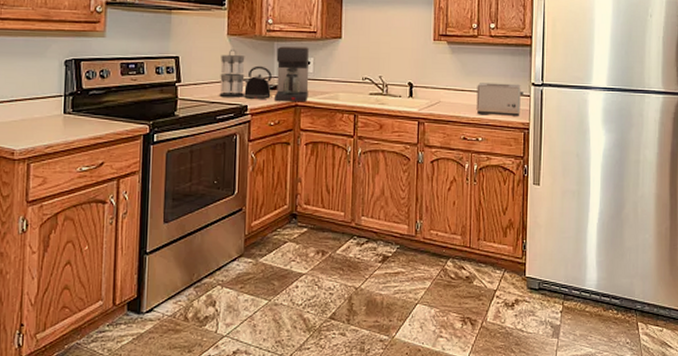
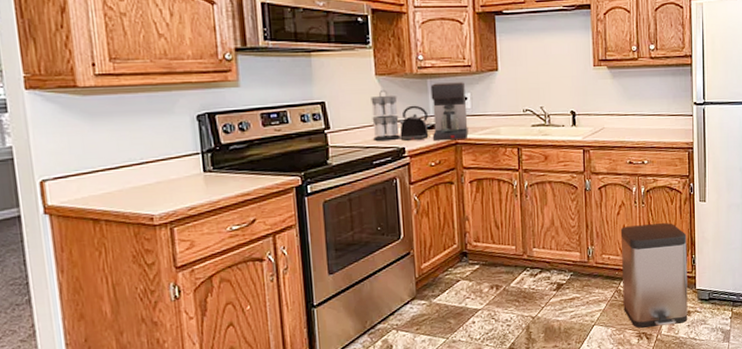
pedal bin: none [449,203,518,312] -> present [620,223,688,328]
toaster: present [476,83,523,117] -> none [640,104,686,138]

